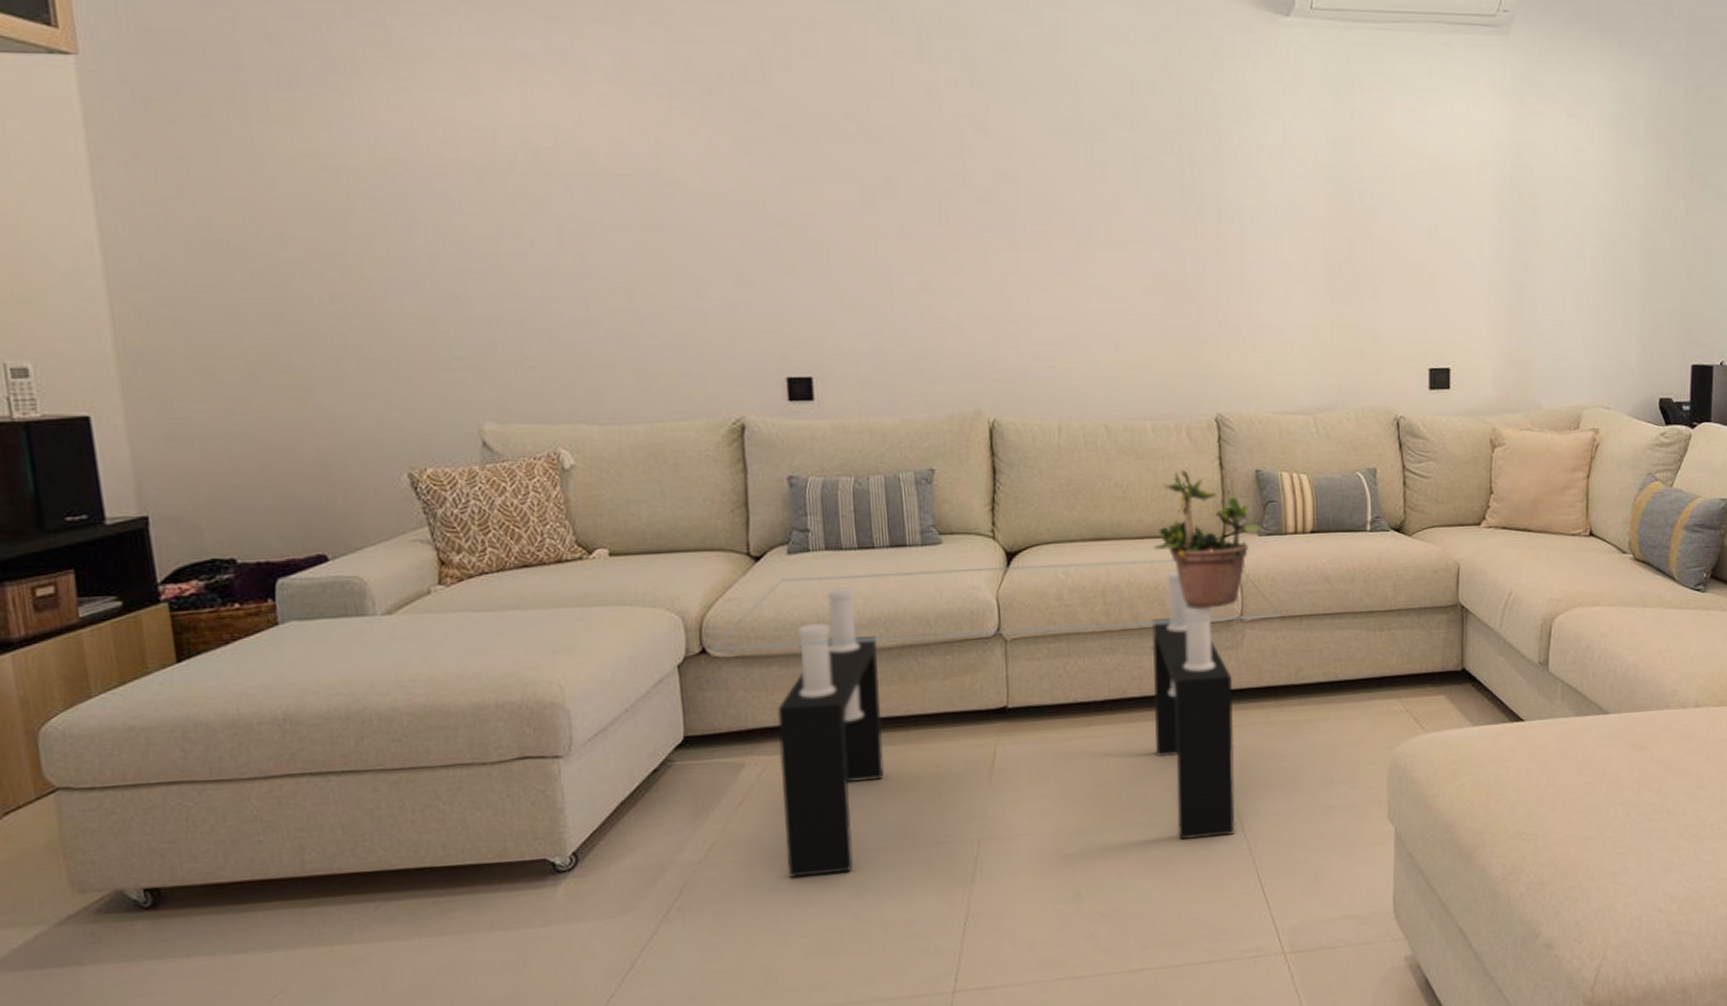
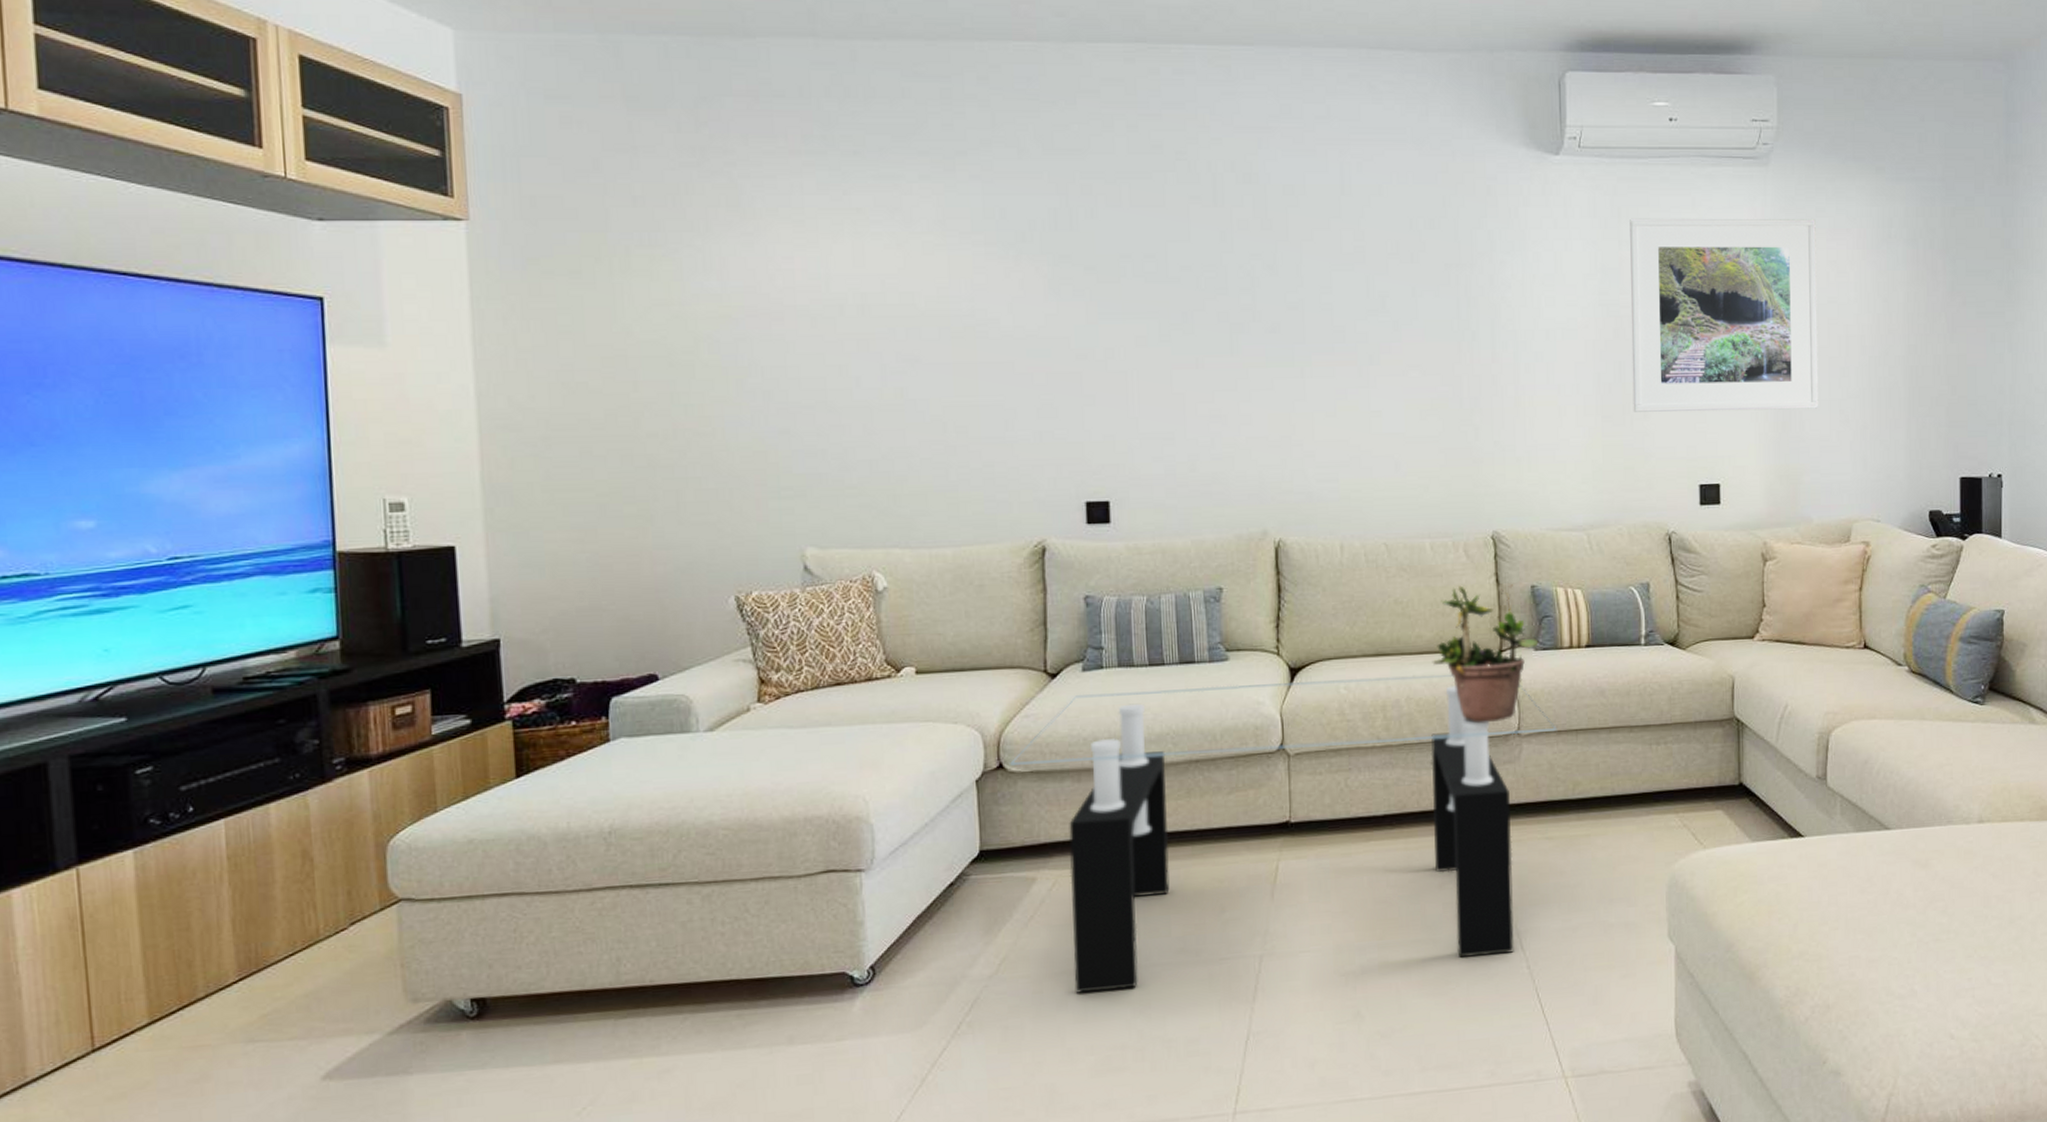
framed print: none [1362,87,1556,293] -> present [1630,218,1819,412]

